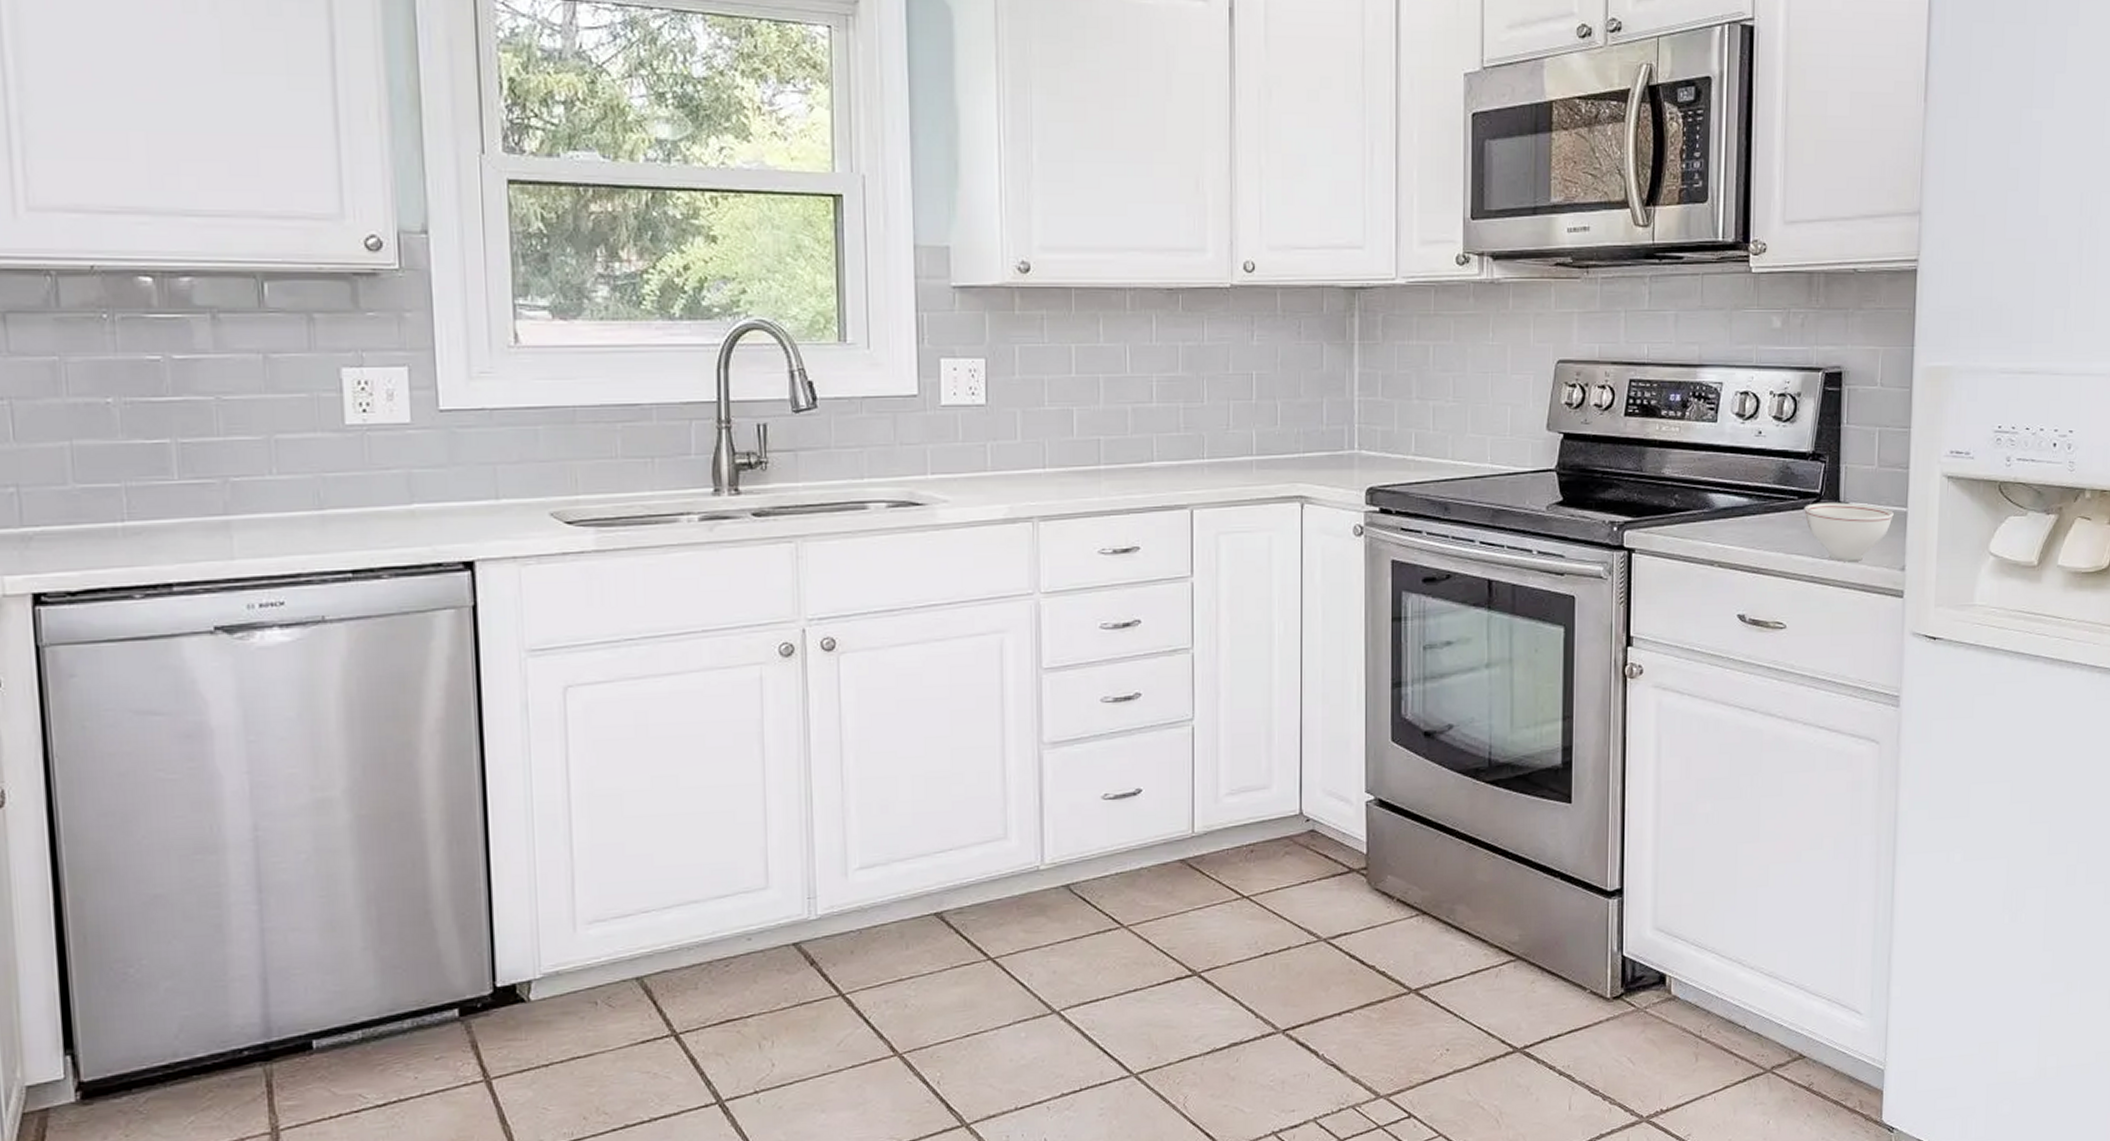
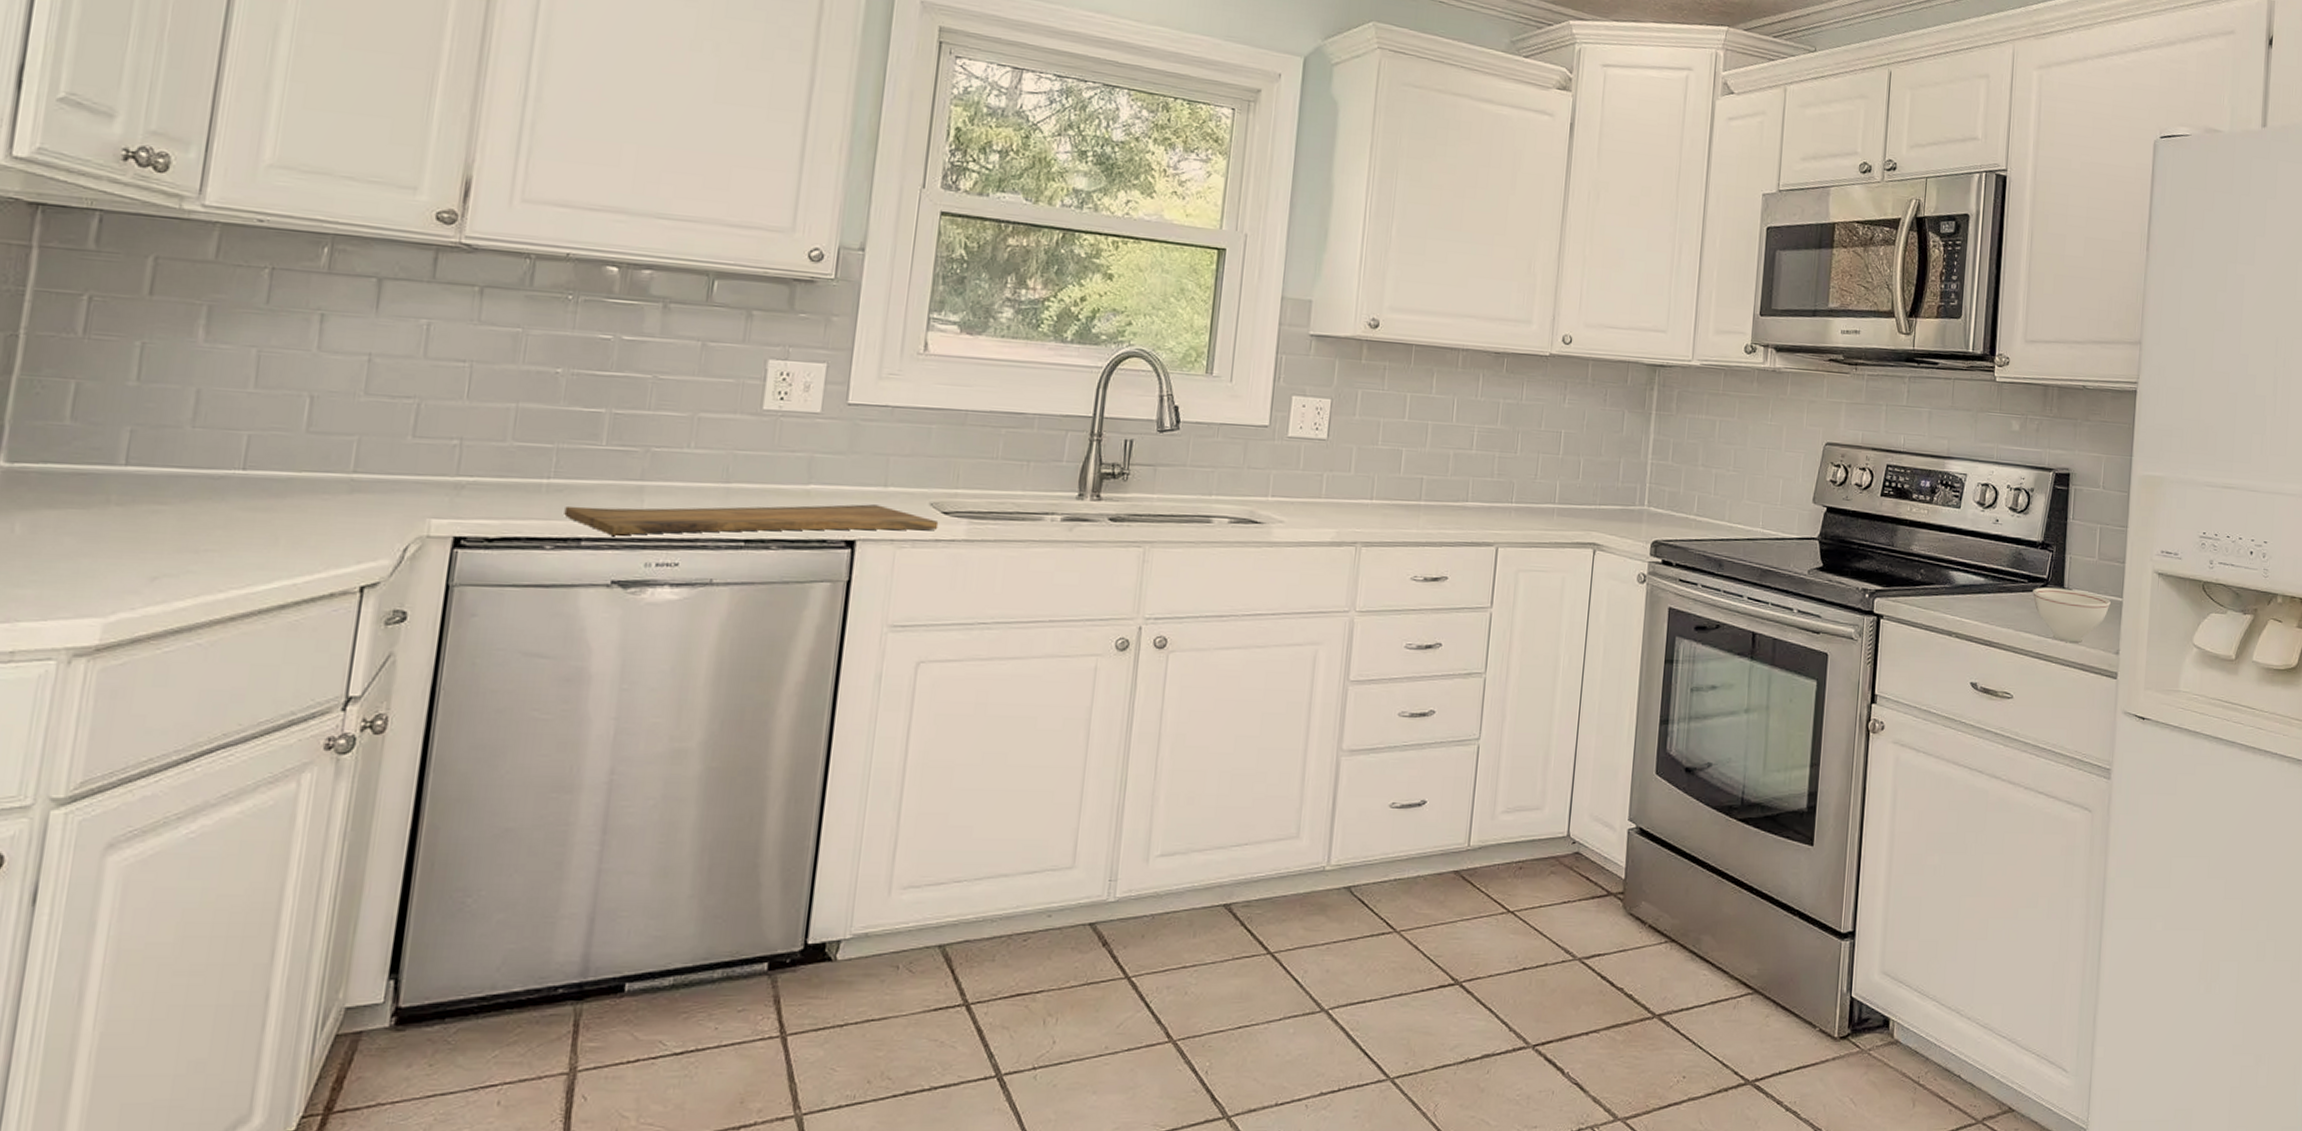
cutting board: none [147,520,563,578] -> present [564,504,939,536]

